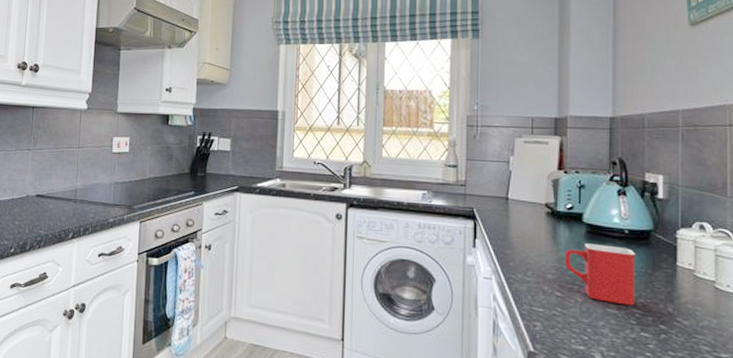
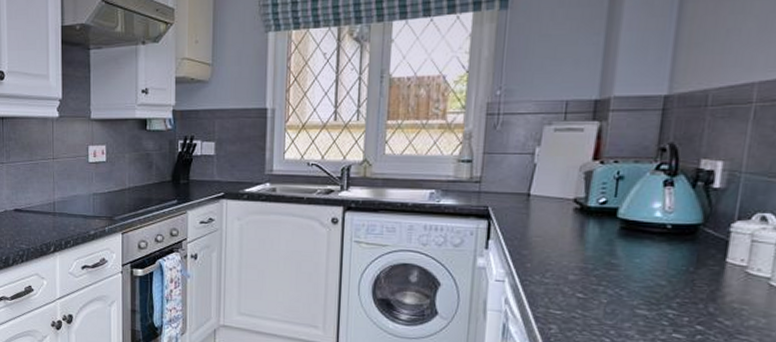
mug: present [564,243,636,306] -> none [590,241,678,306]

